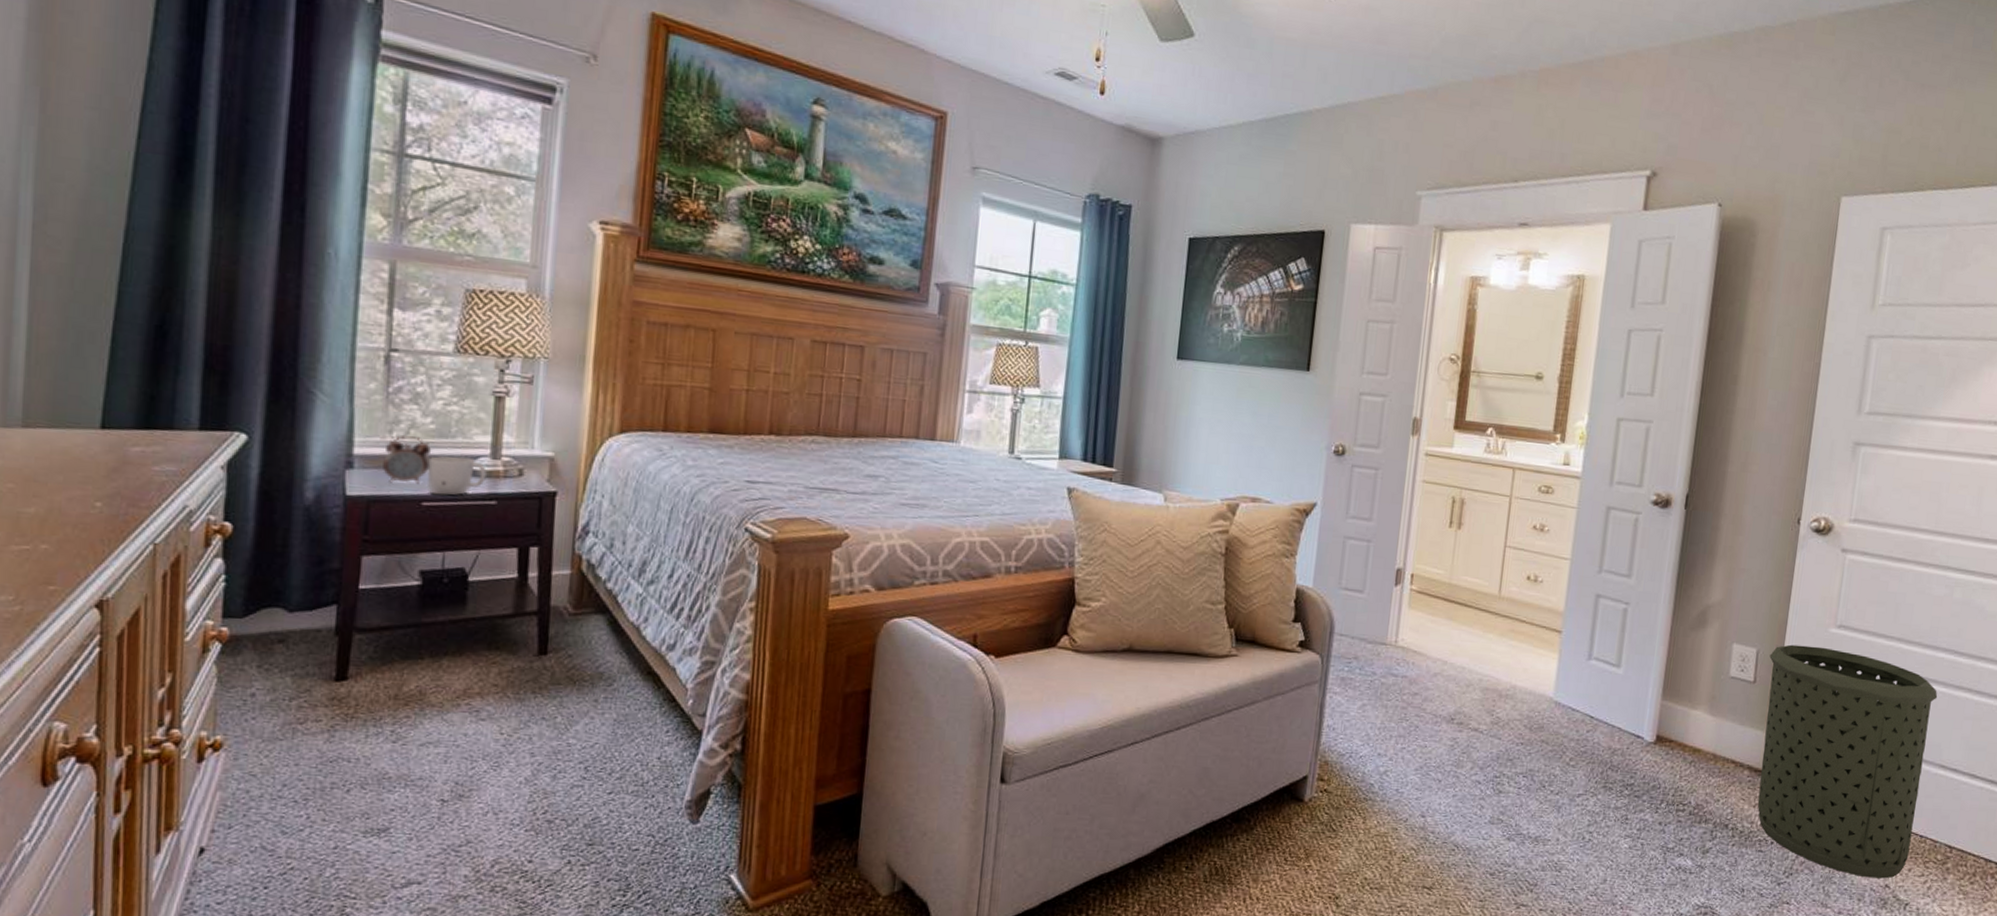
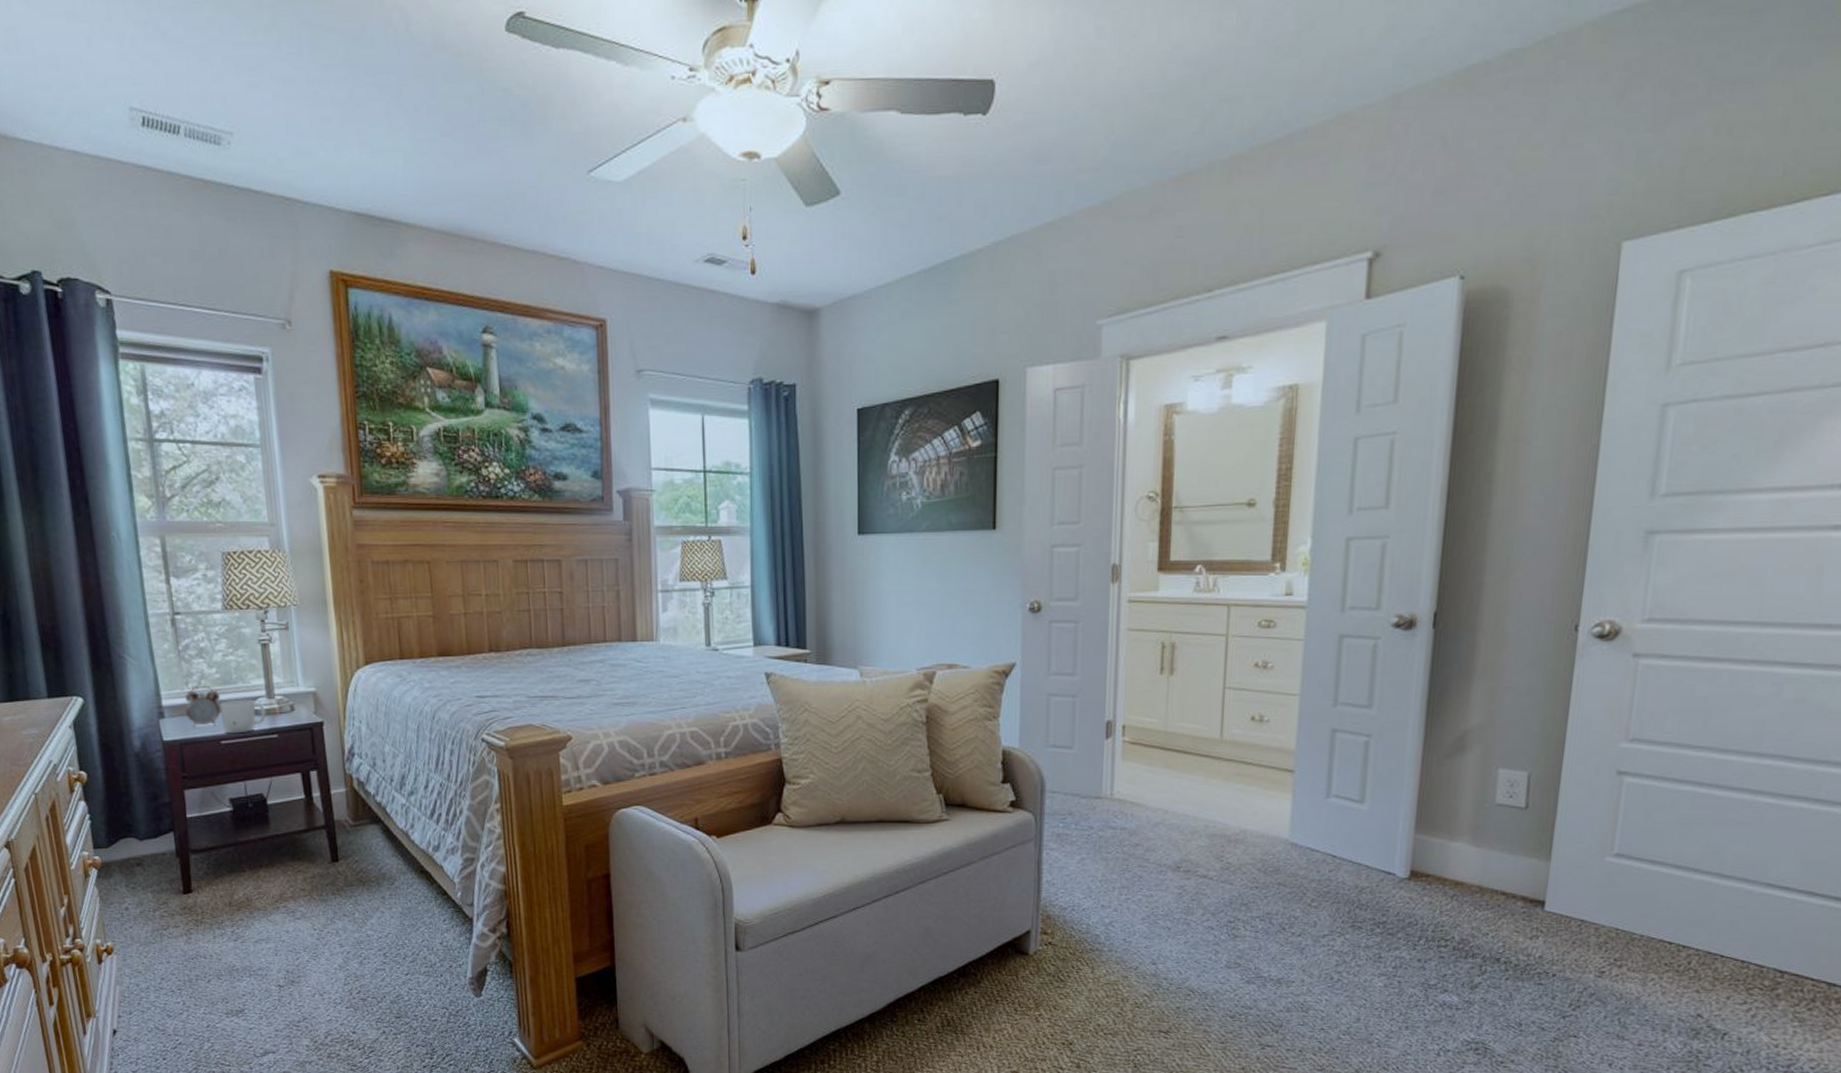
laundry basket: present [1757,644,1938,879] -> none [1534,764,1763,1008]

